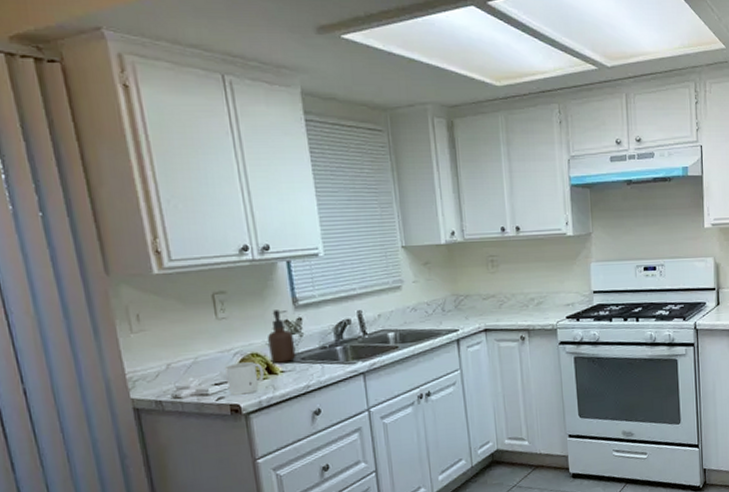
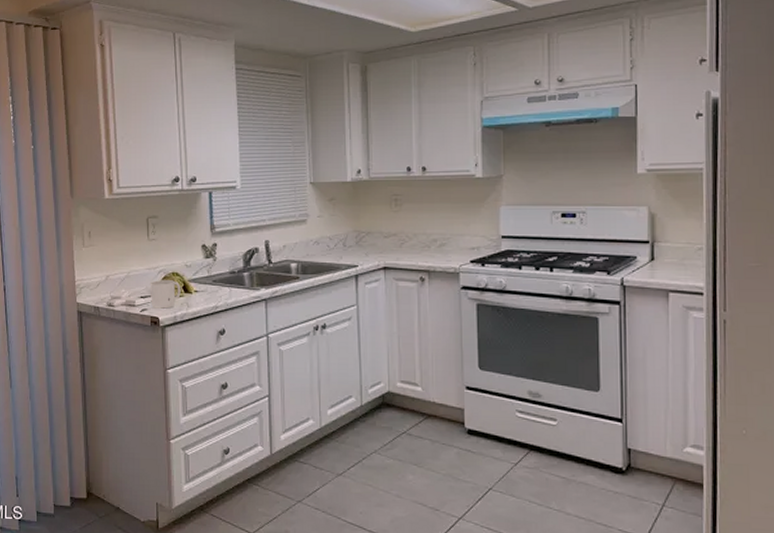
soap dispenser: present [267,310,296,363] -> none [186,235,209,283]

